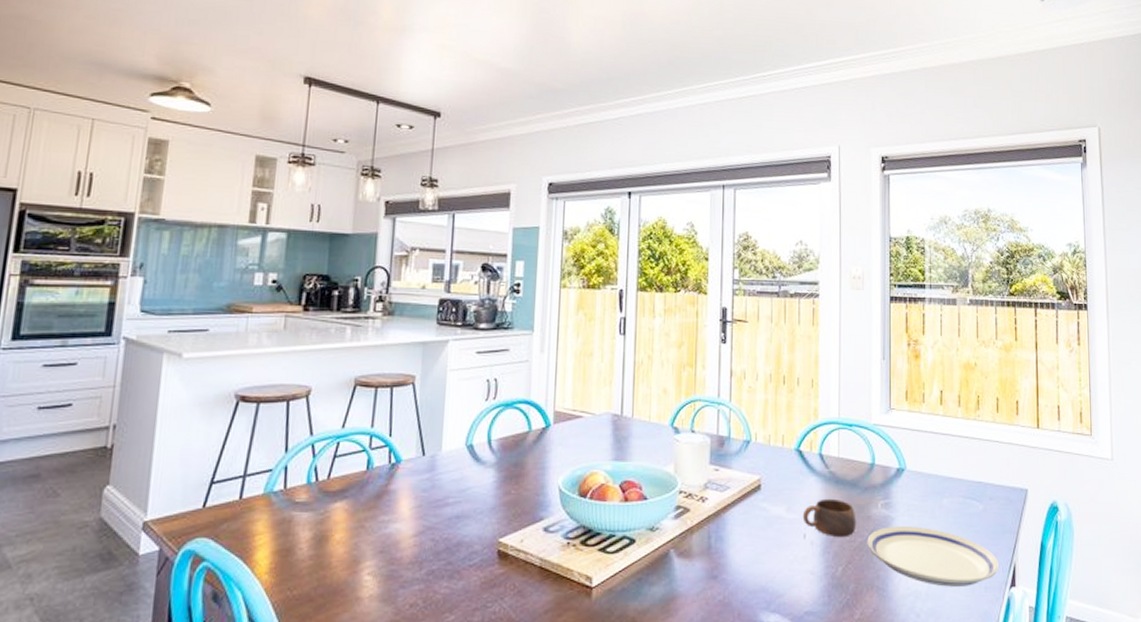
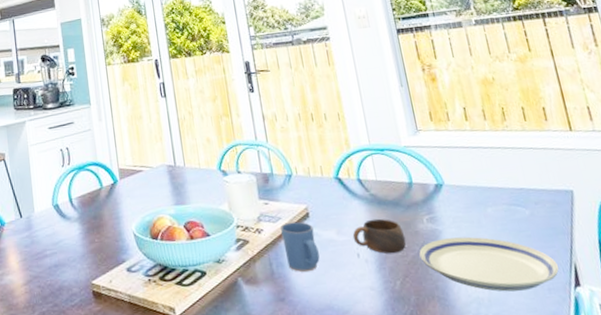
mug: none [727,493,764,548] -> present [280,221,320,272]

